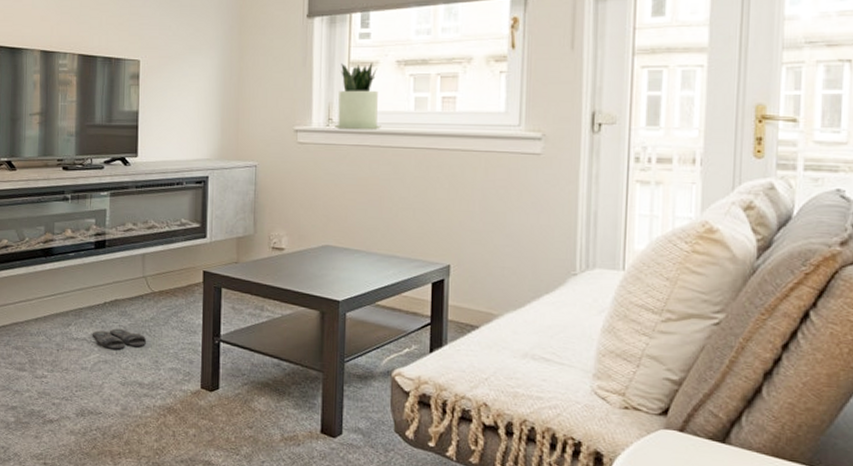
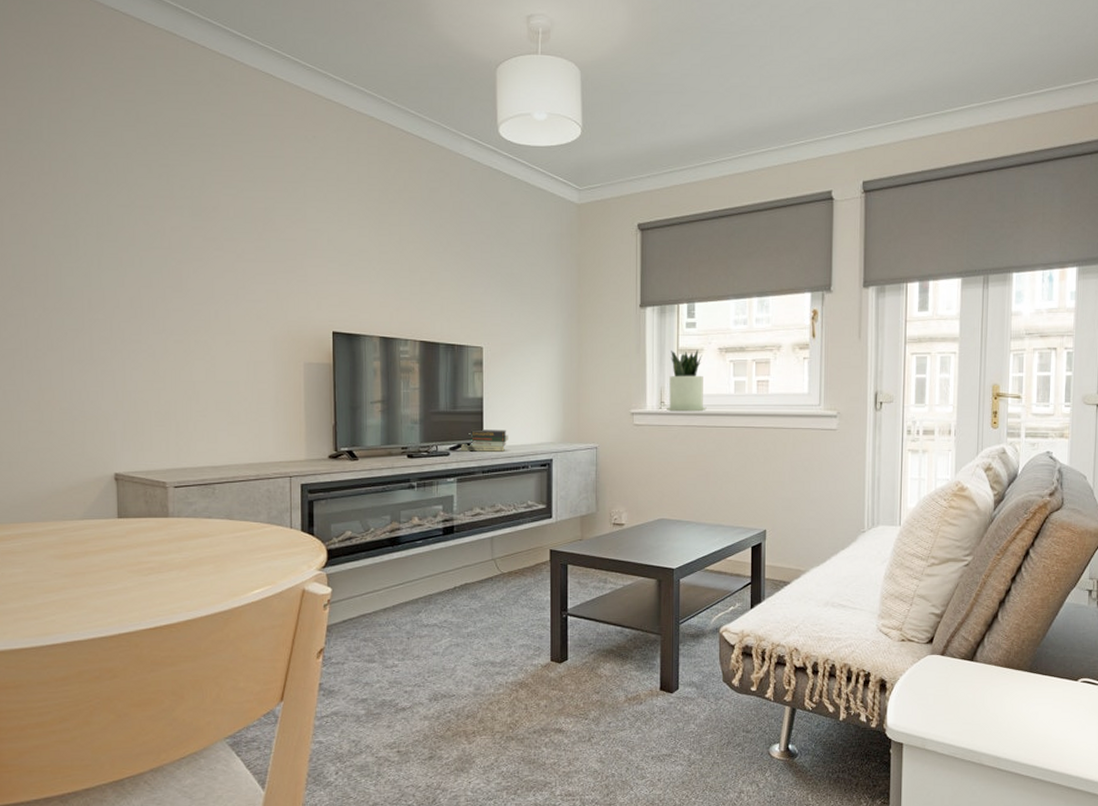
slippers: present [93,328,146,350] -> none [444,611,497,632]
books: none [115,143,163,167] -> present [461,429,508,452]

